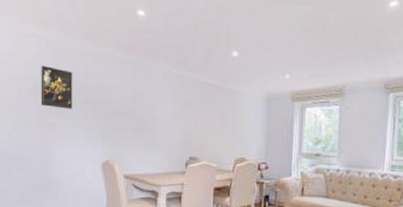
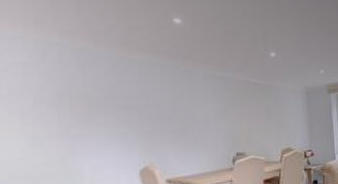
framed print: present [41,65,73,109] -> none [63,74,103,118]

